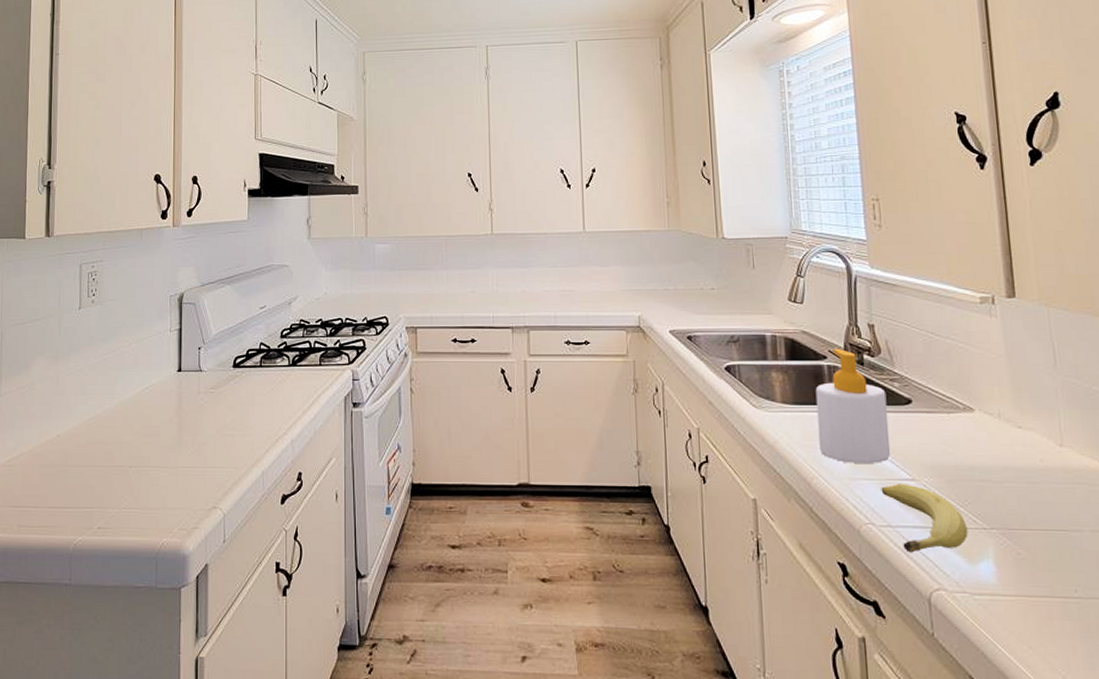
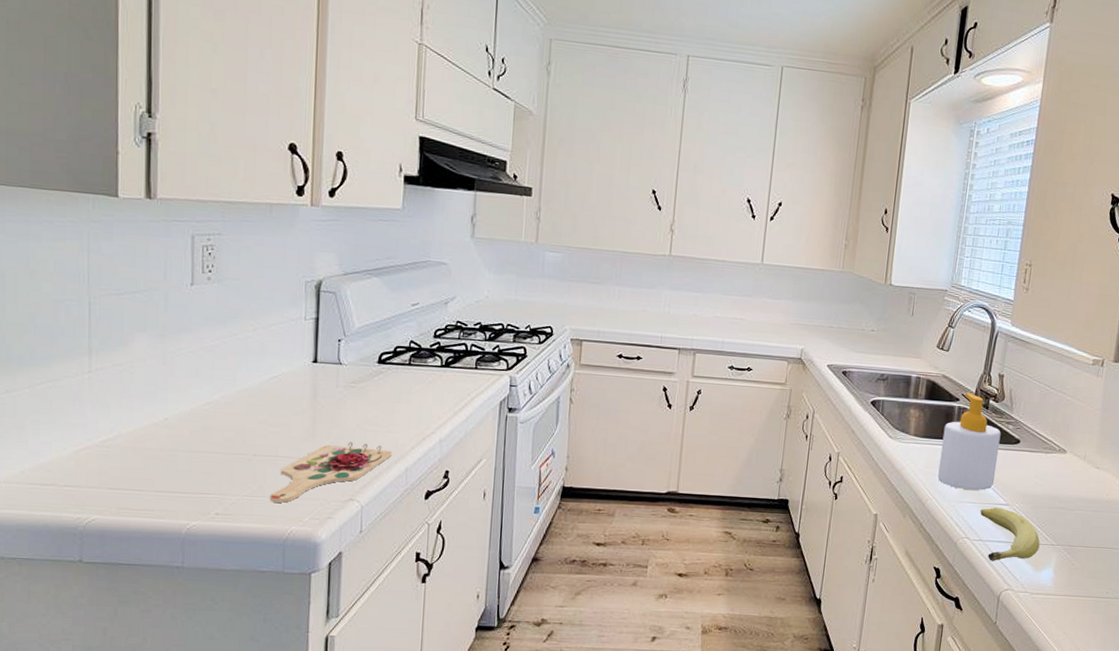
cutting board: none [143,448,249,514] -> present [270,442,392,503]

